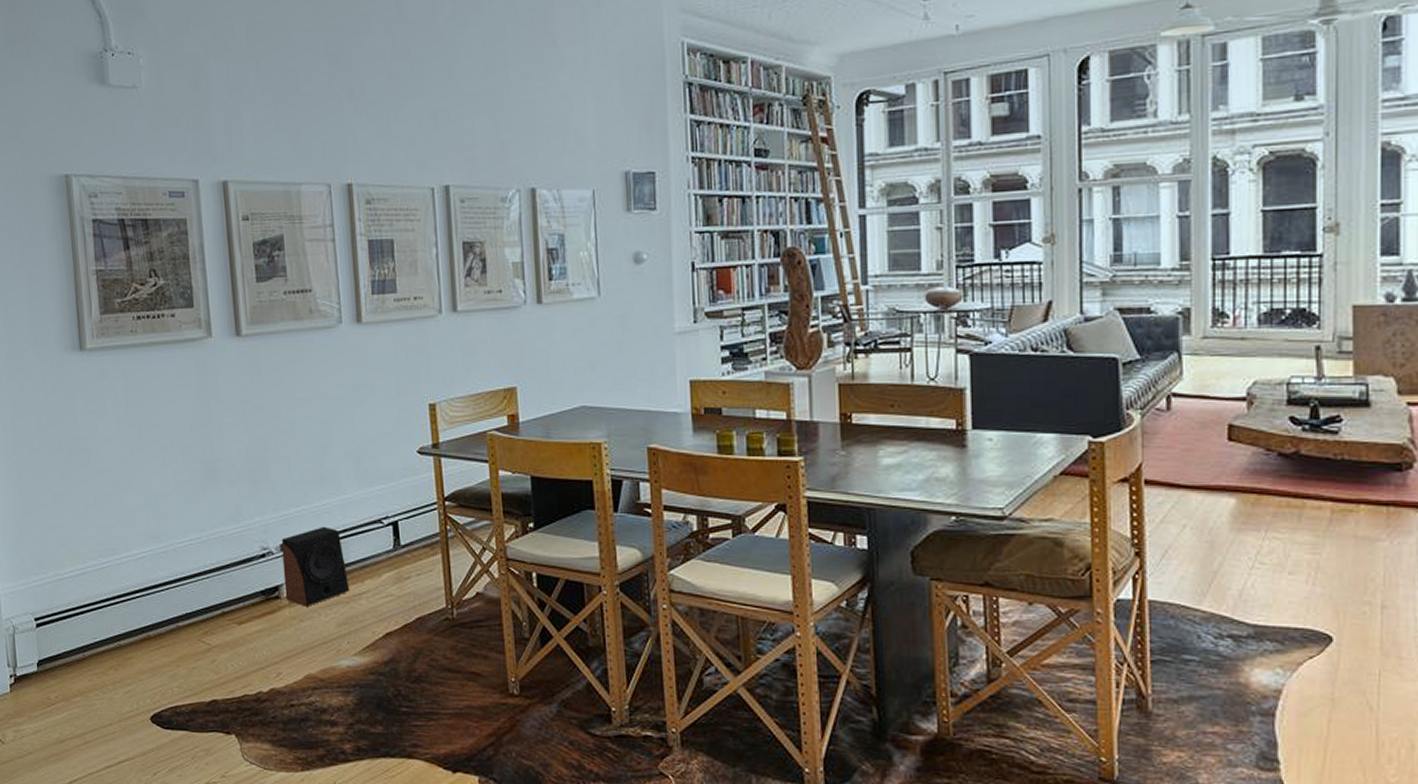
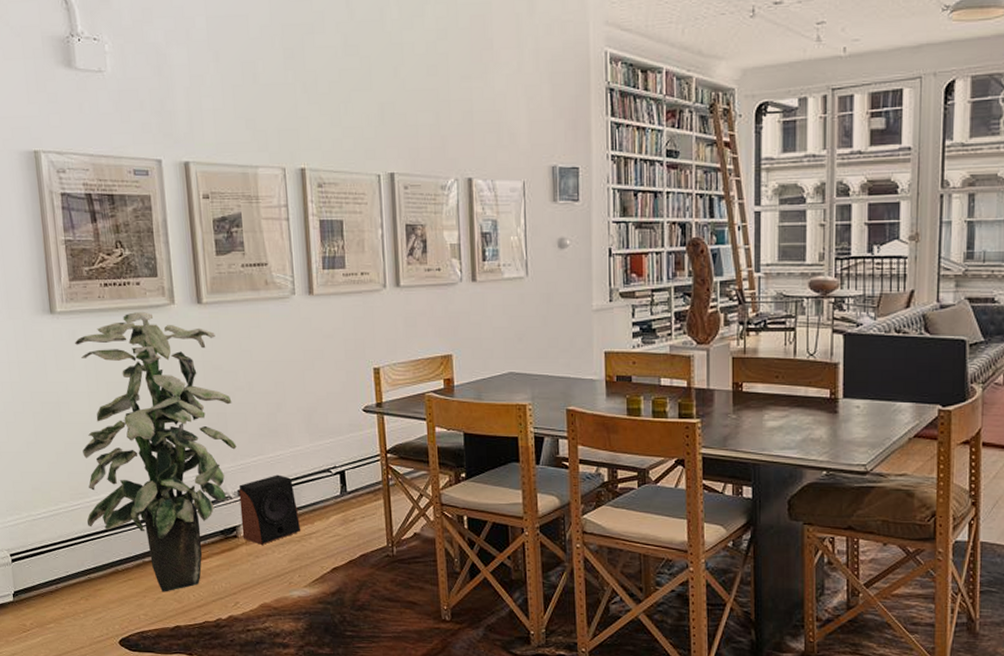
indoor plant: none [105,347,279,661] -> present [74,312,237,592]

